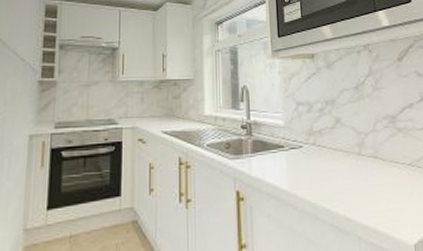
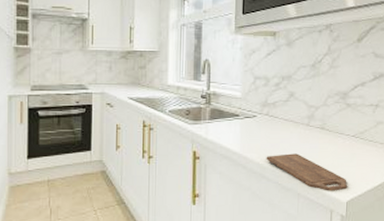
cutting board: none [318,188,412,233] -> present [266,153,347,191]

